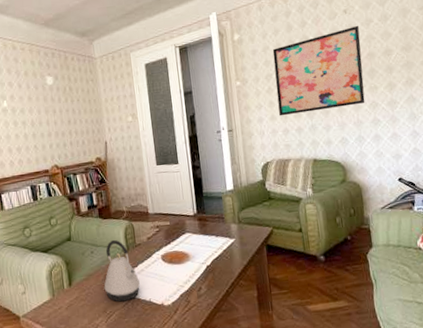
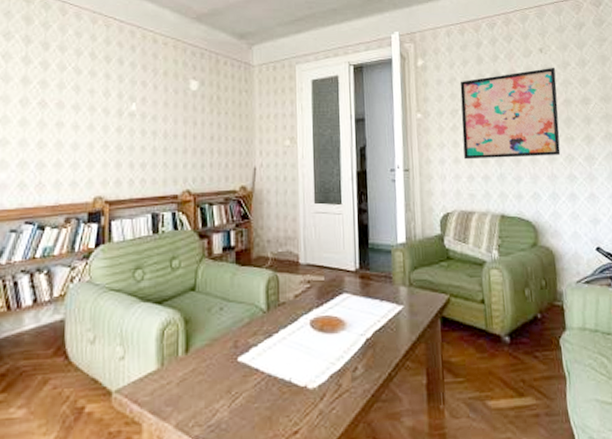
kettle: present [104,239,140,302] -> none [231,294,279,380]

